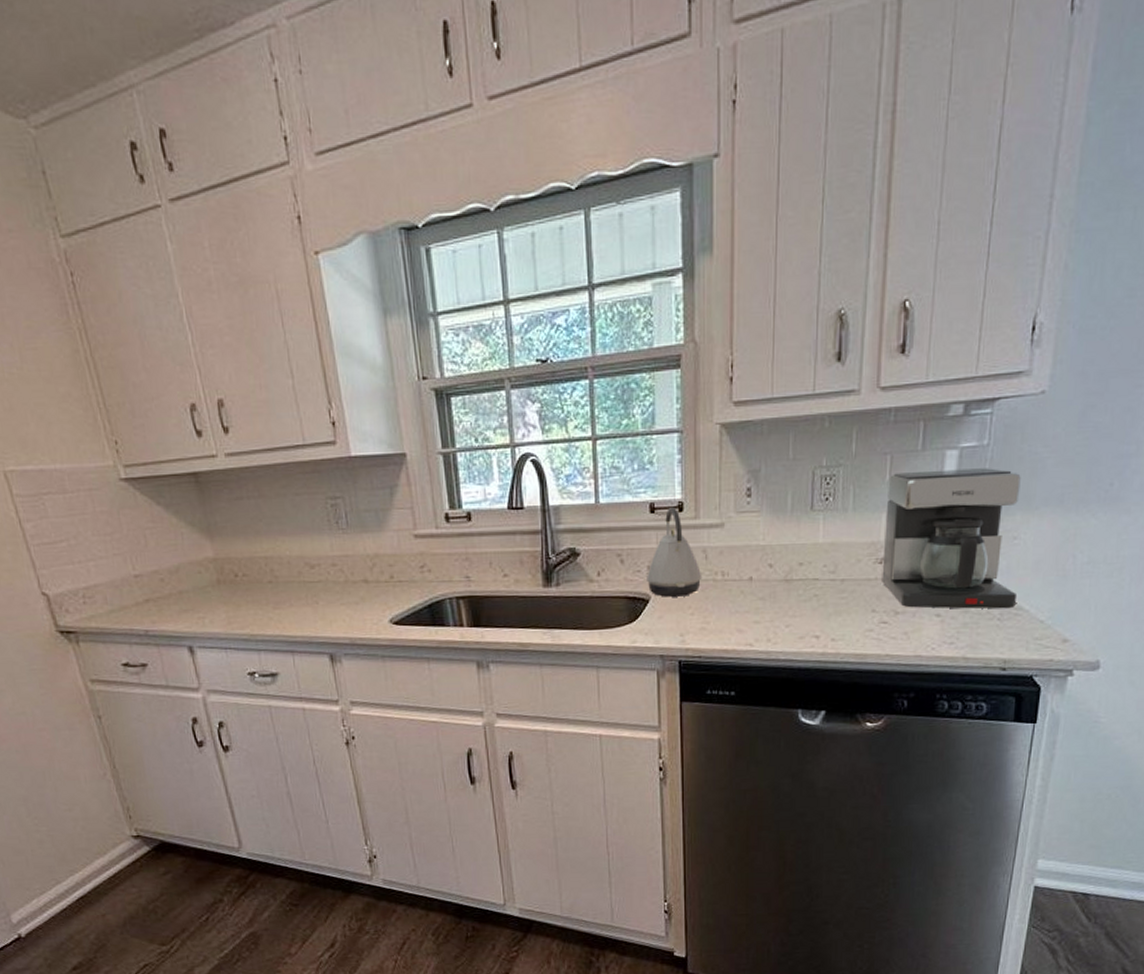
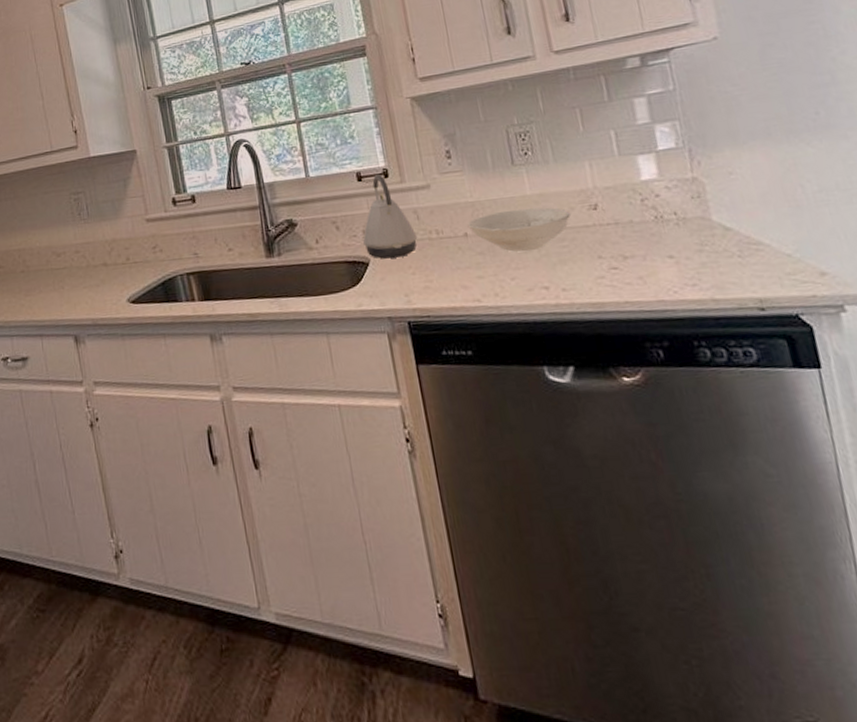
bowl: none [754,557,857,600] -> present [467,207,572,252]
coffee maker: present [882,468,1021,609] -> none [582,110,754,252]

